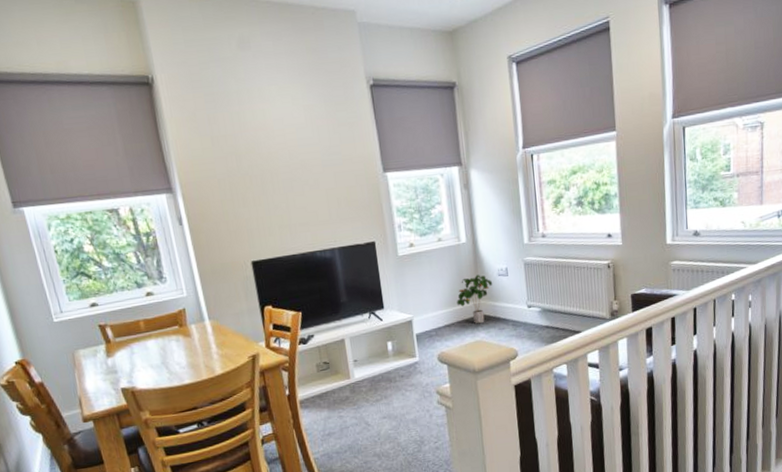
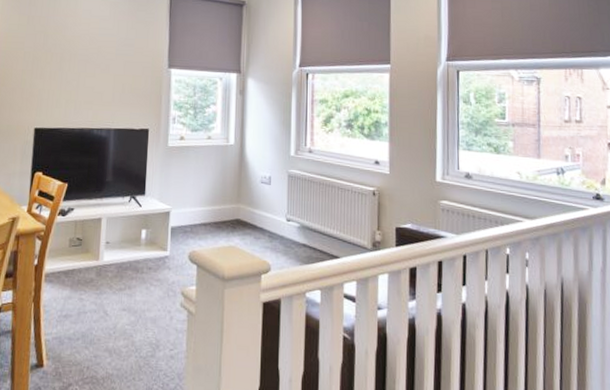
potted plant: present [457,275,492,324] -> none [216,178,254,229]

